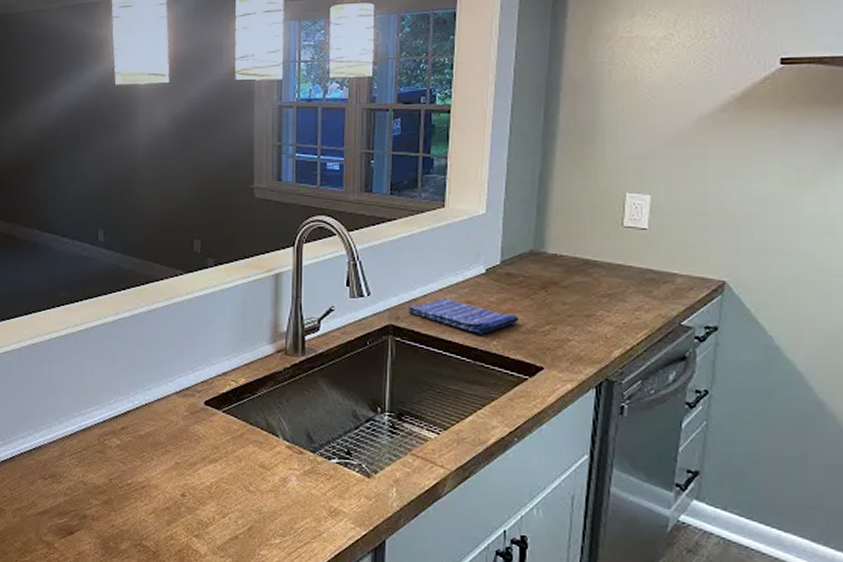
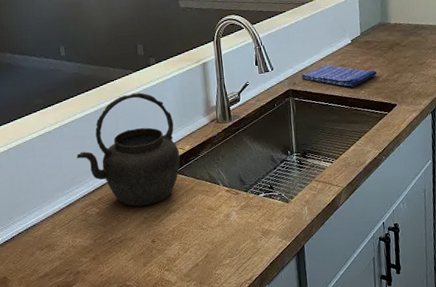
kettle: none [101,300,232,448] -> present [76,92,180,207]

